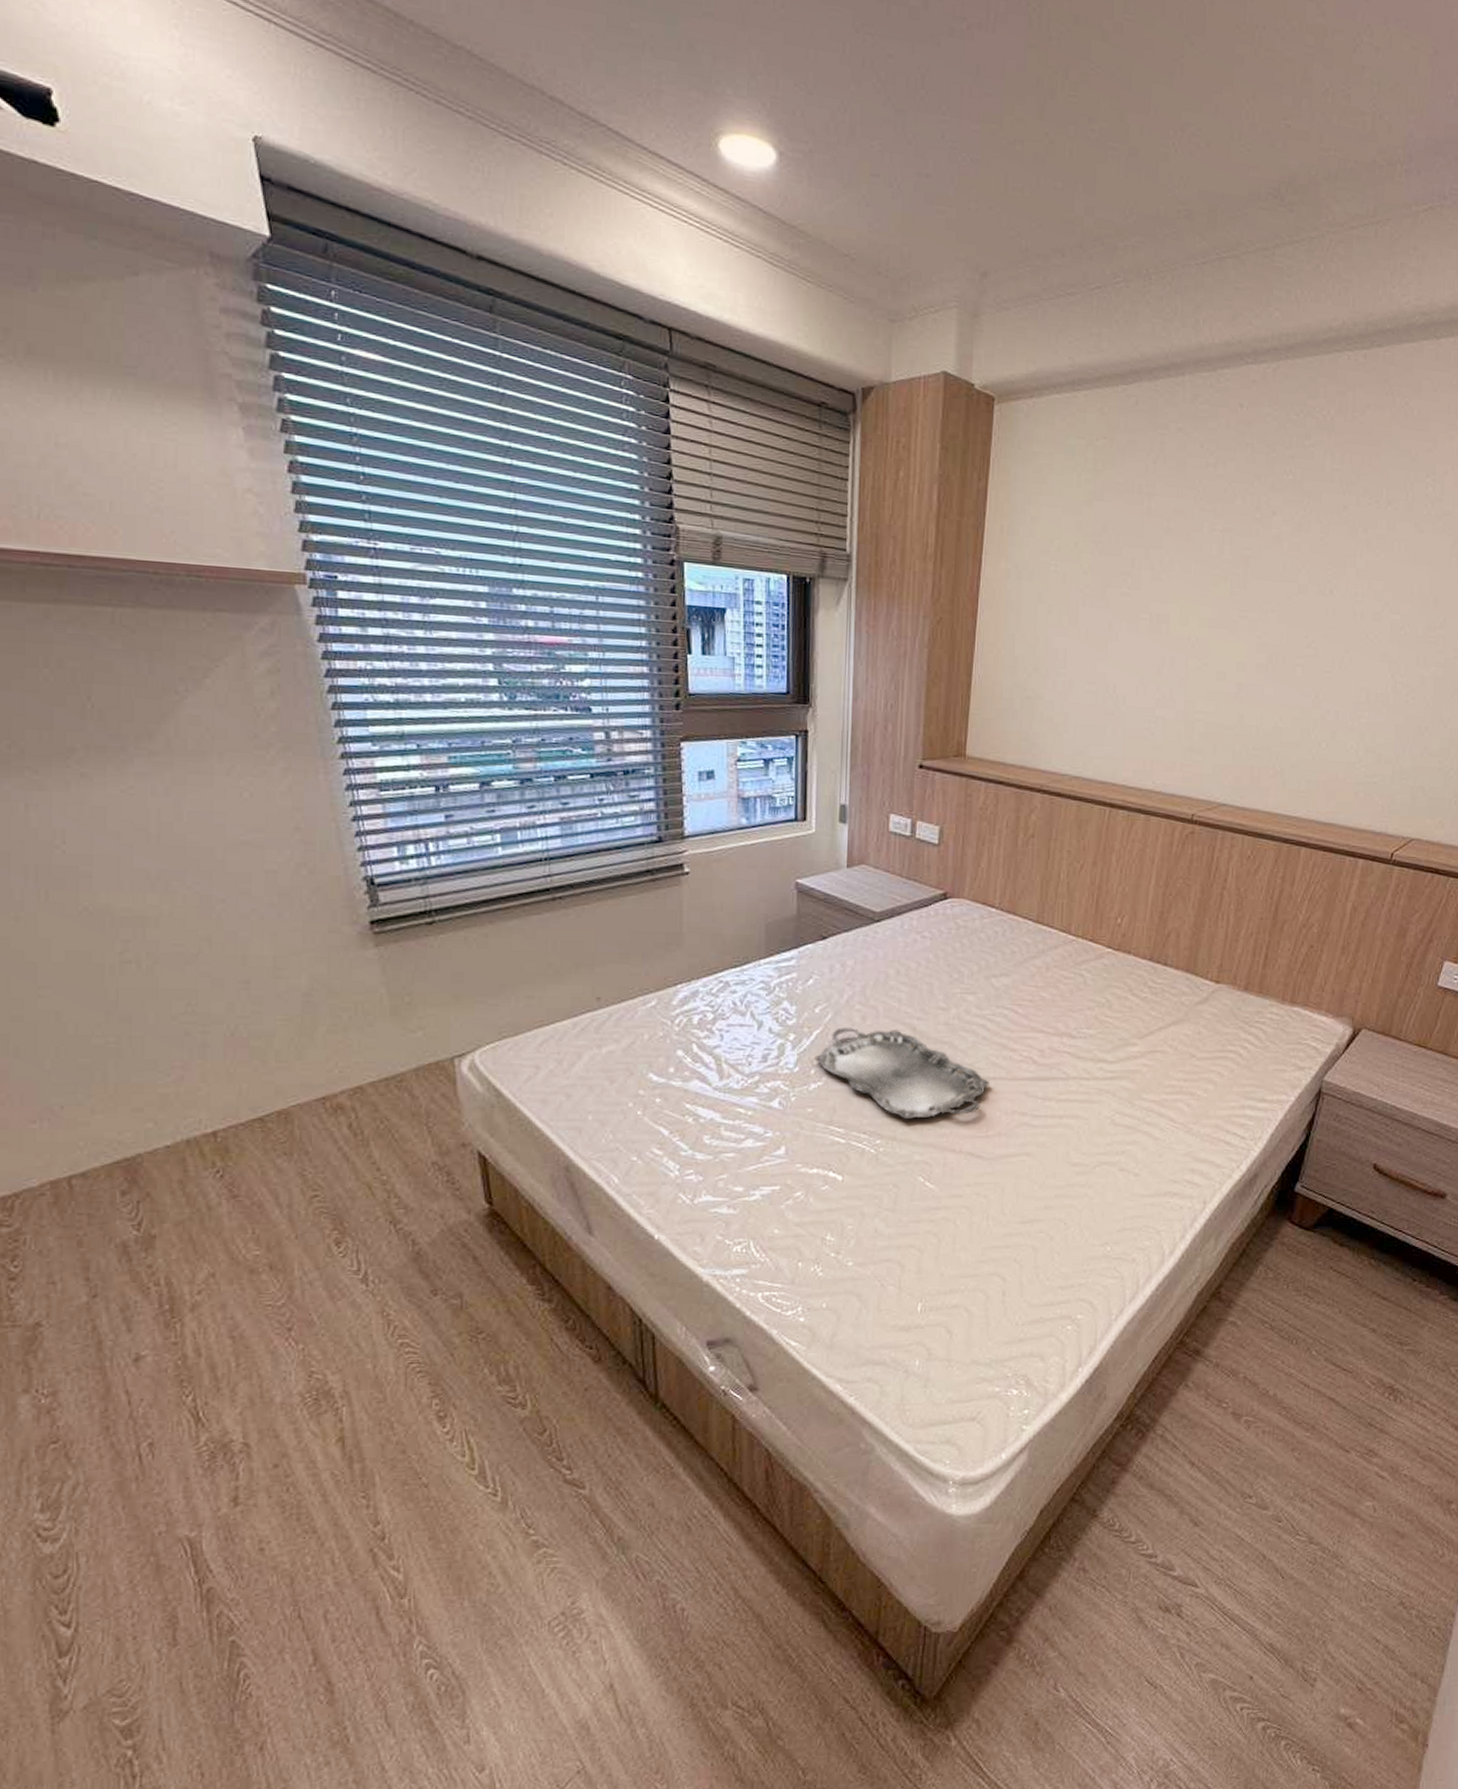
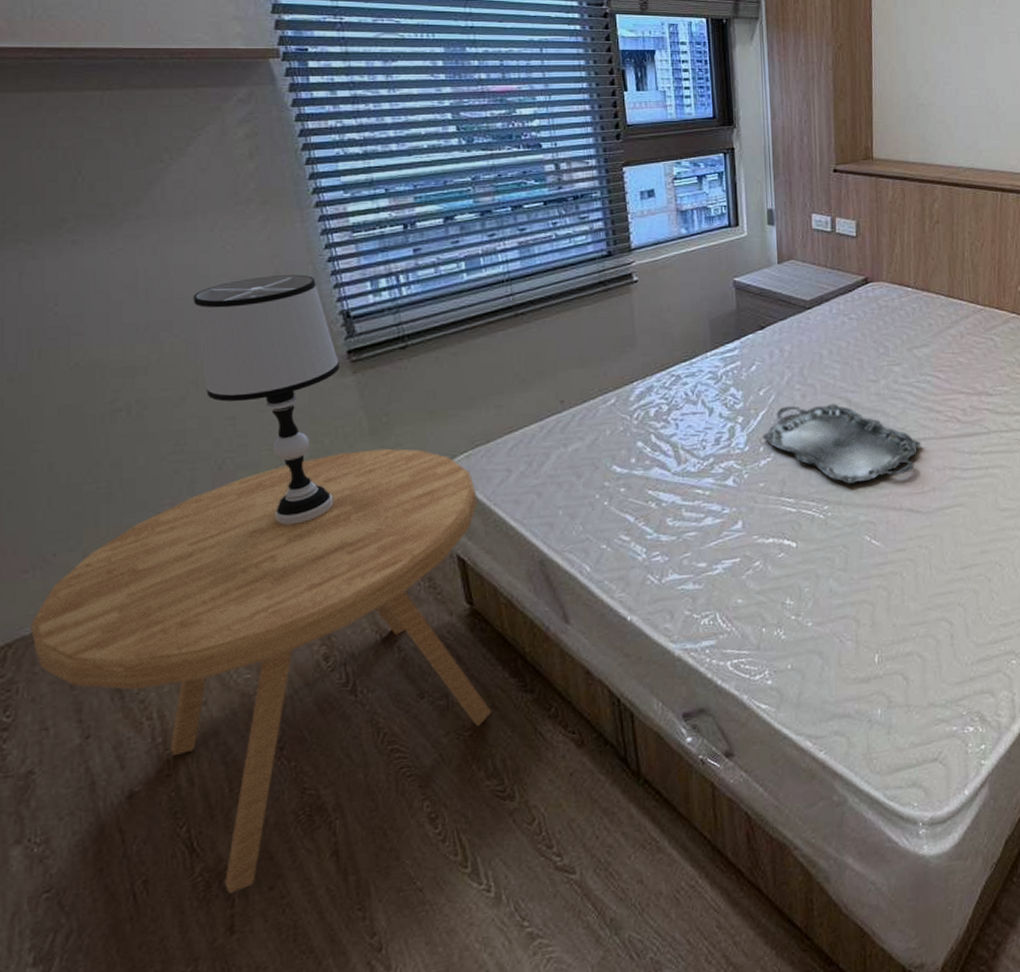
side table: none [38,1030,507,1467] -> present [31,448,492,894]
table lamp: none [208,831,362,1101] -> present [193,274,341,525]

